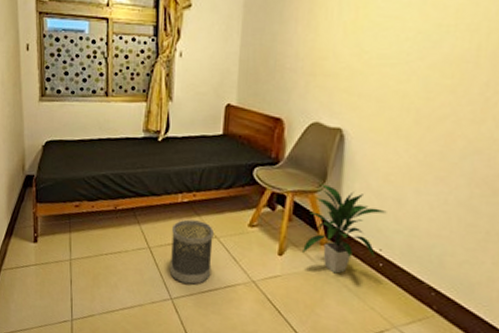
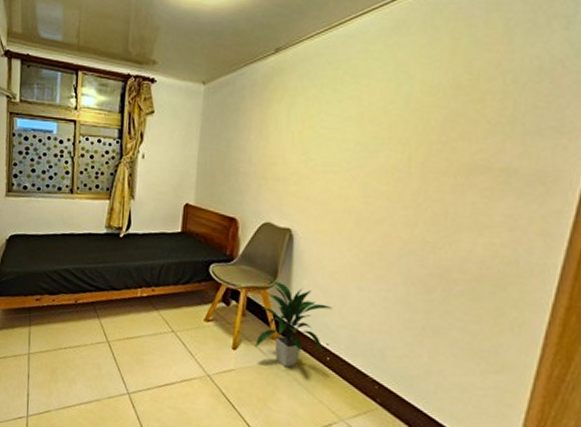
wastebasket: present [169,219,214,285] -> none [127,313,171,380]

